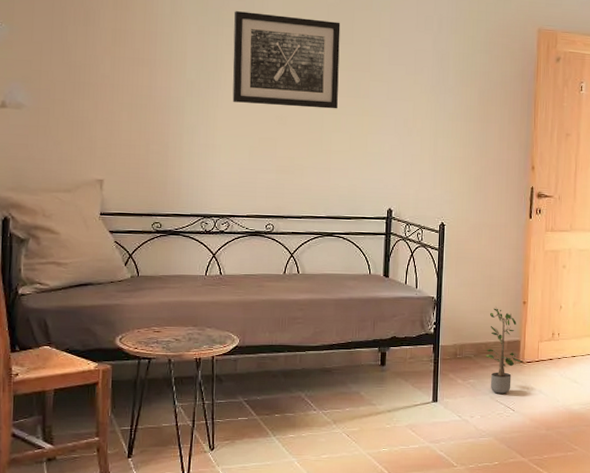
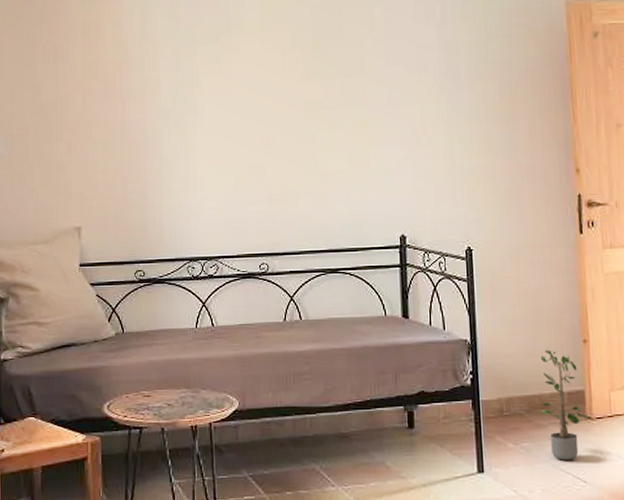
wall art: present [232,11,341,109] -> none [207,23,331,127]

